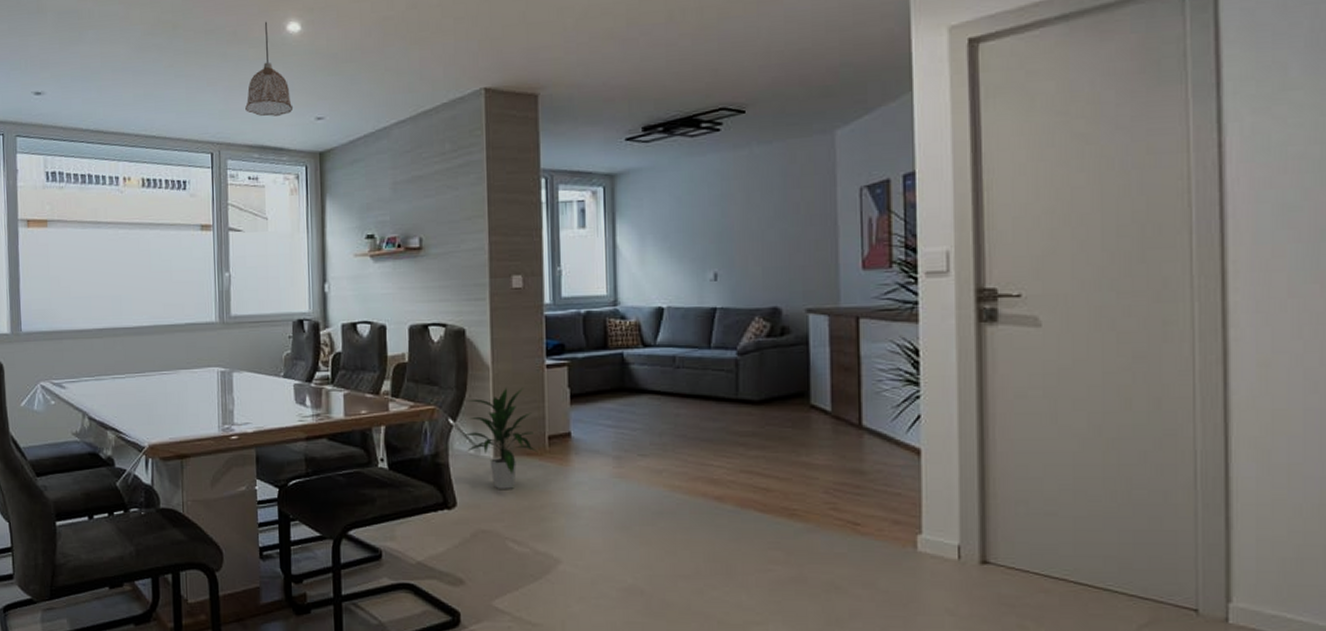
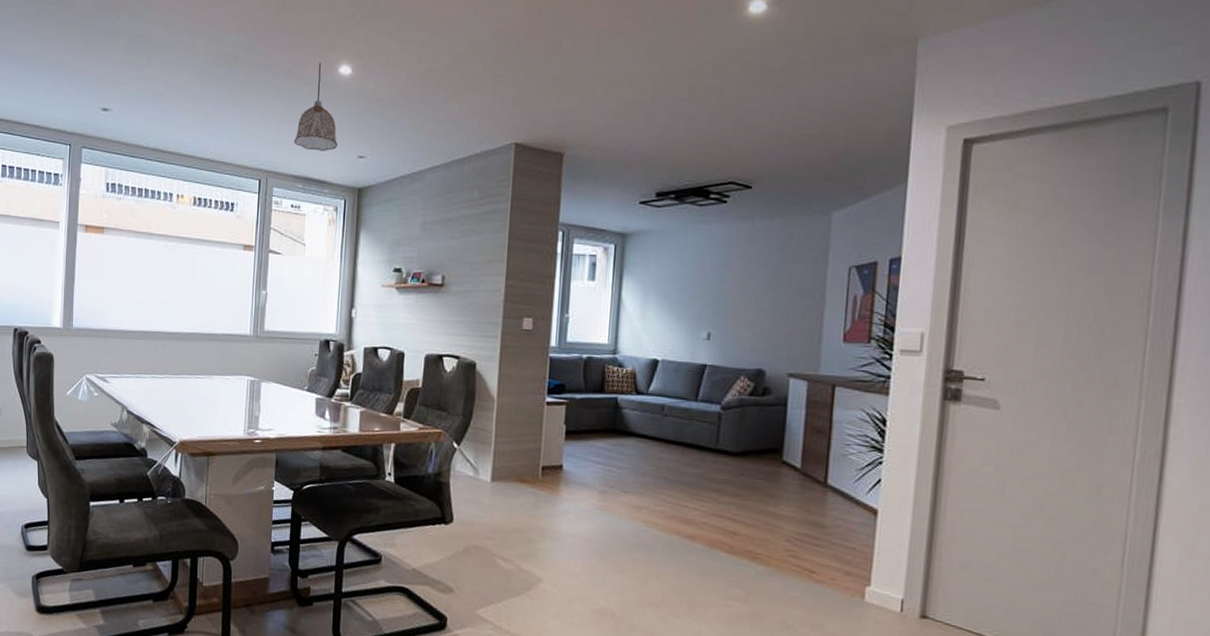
indoor plant: present [464,387,538,489] -> none [465,419,532,511]

